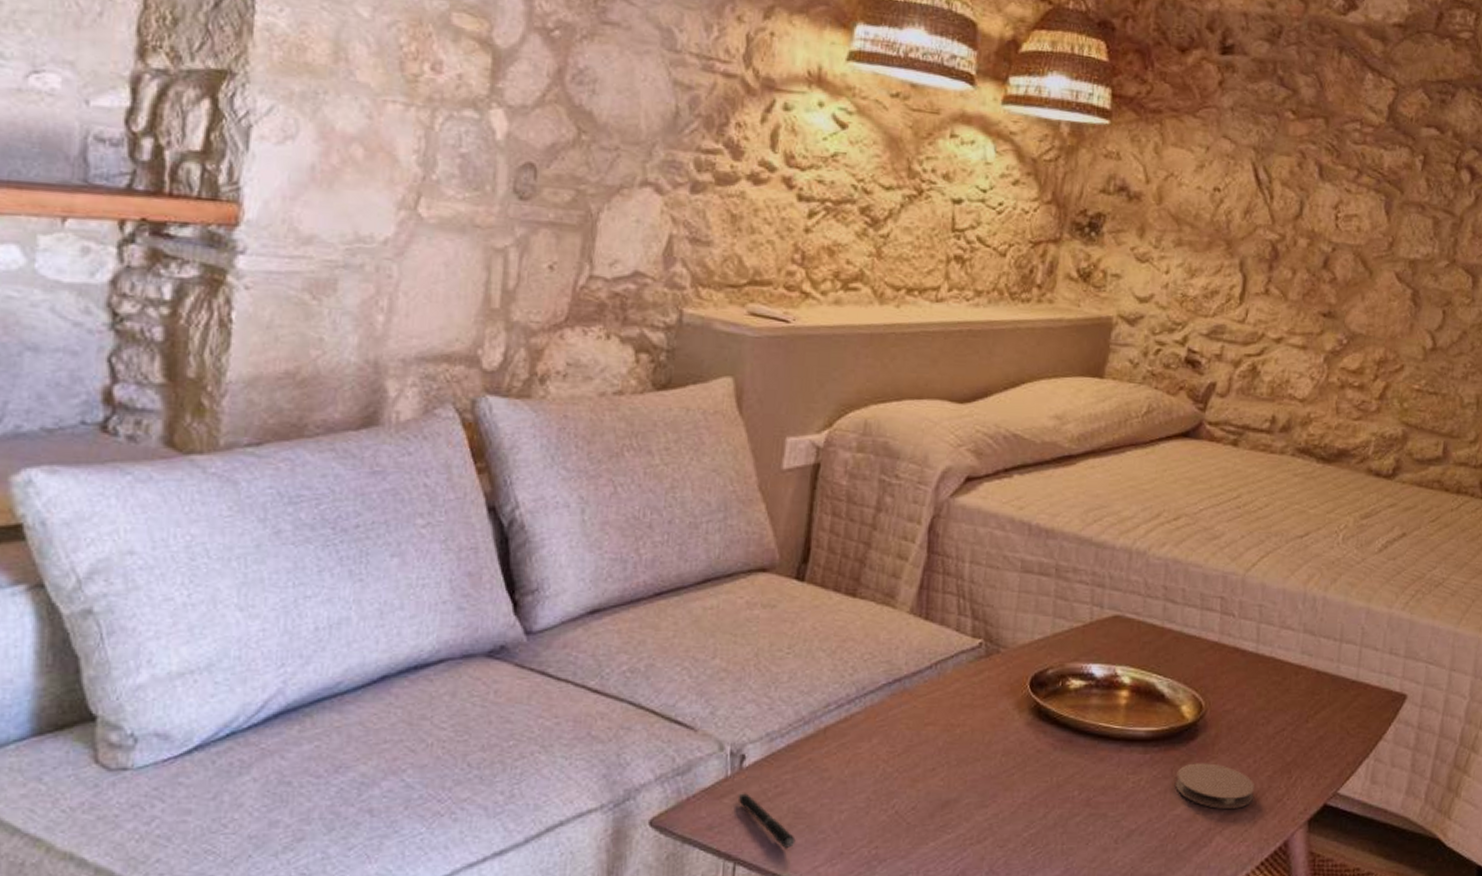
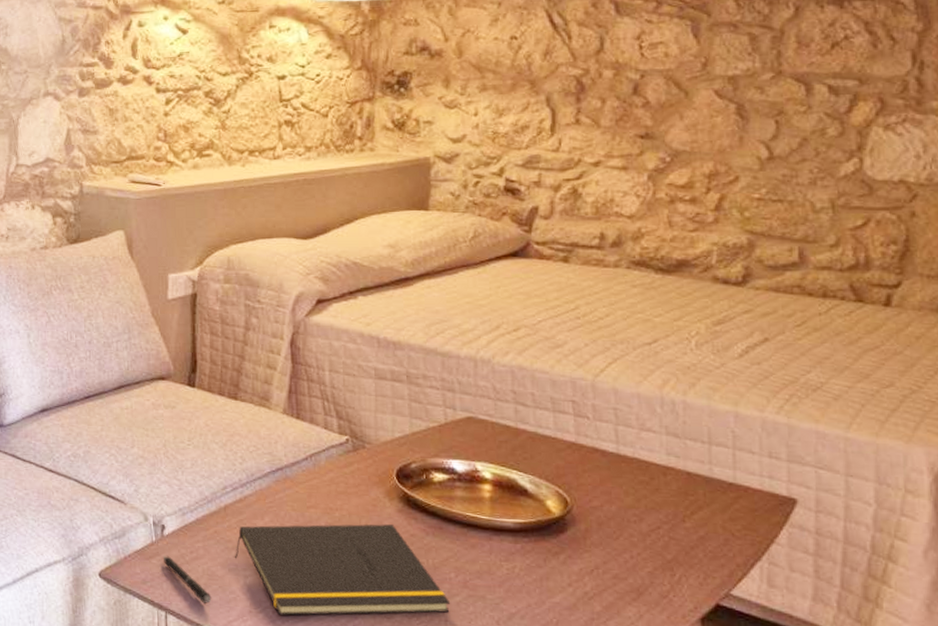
notepad: none [829,740,1071,855] -> present [234,524,451,616]
coaster: present [1175,763,1255,809] -> none [550,555,636,601]

